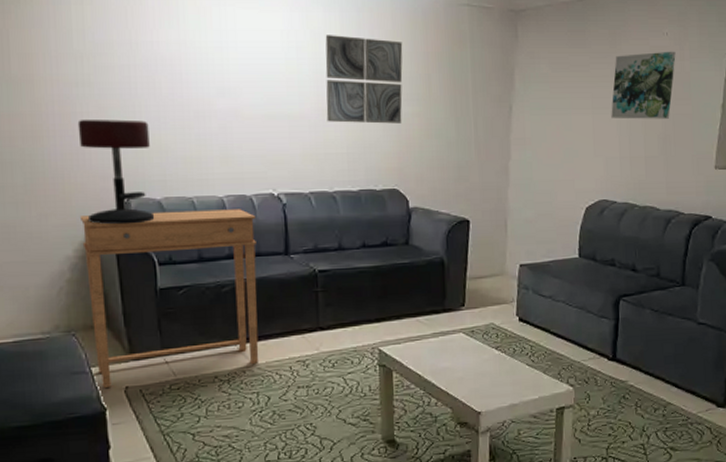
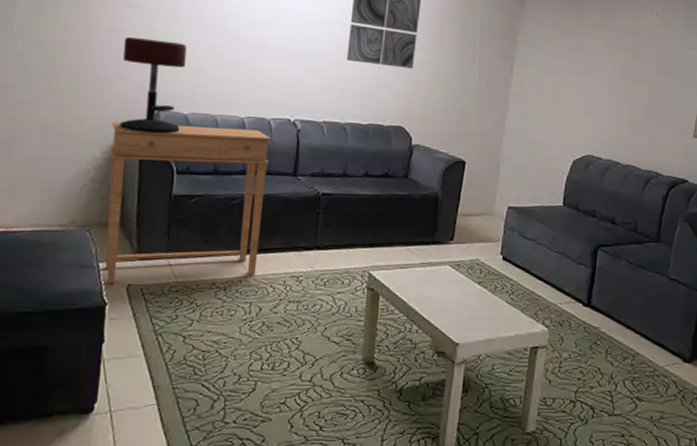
wall art: present [611,51,676,119] -> none [602,28,664,89]

